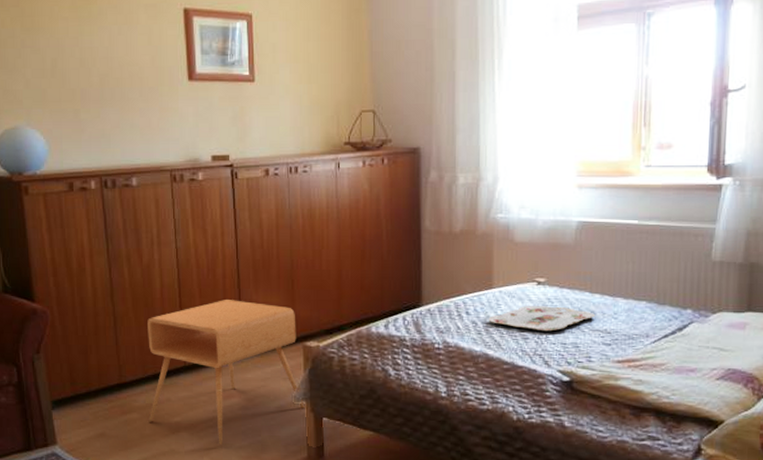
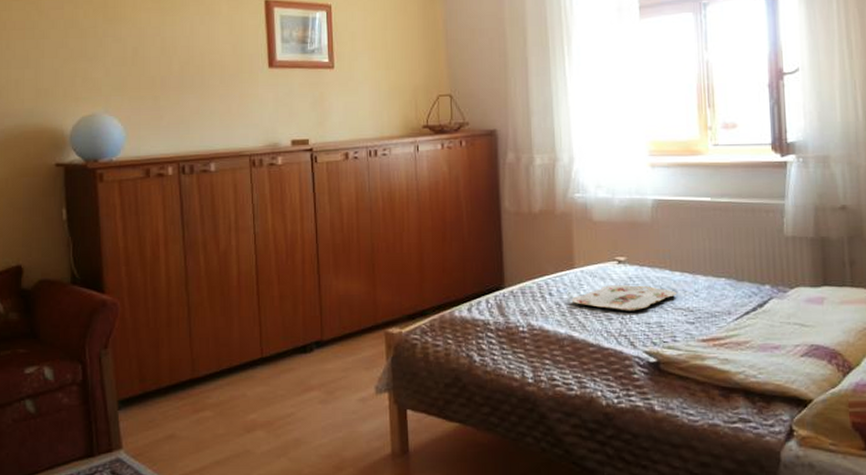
side table: present [147,300,305,445] -> none [222,286,388,443]

